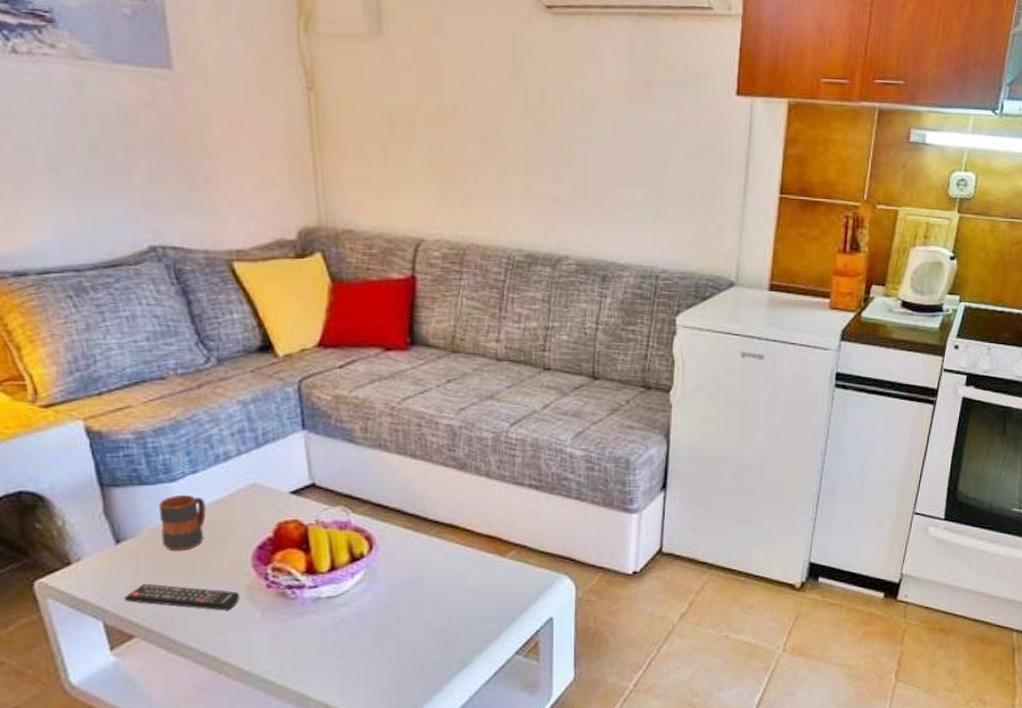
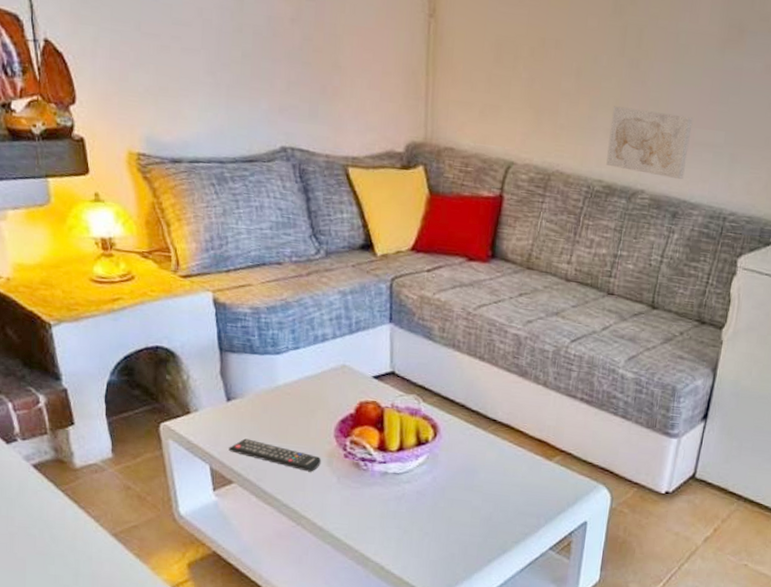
mug: present [158,494,206,551] -> none [263,366,303,415]
wall art: none [524,170,611,241] -> present [606,106,693,180]

